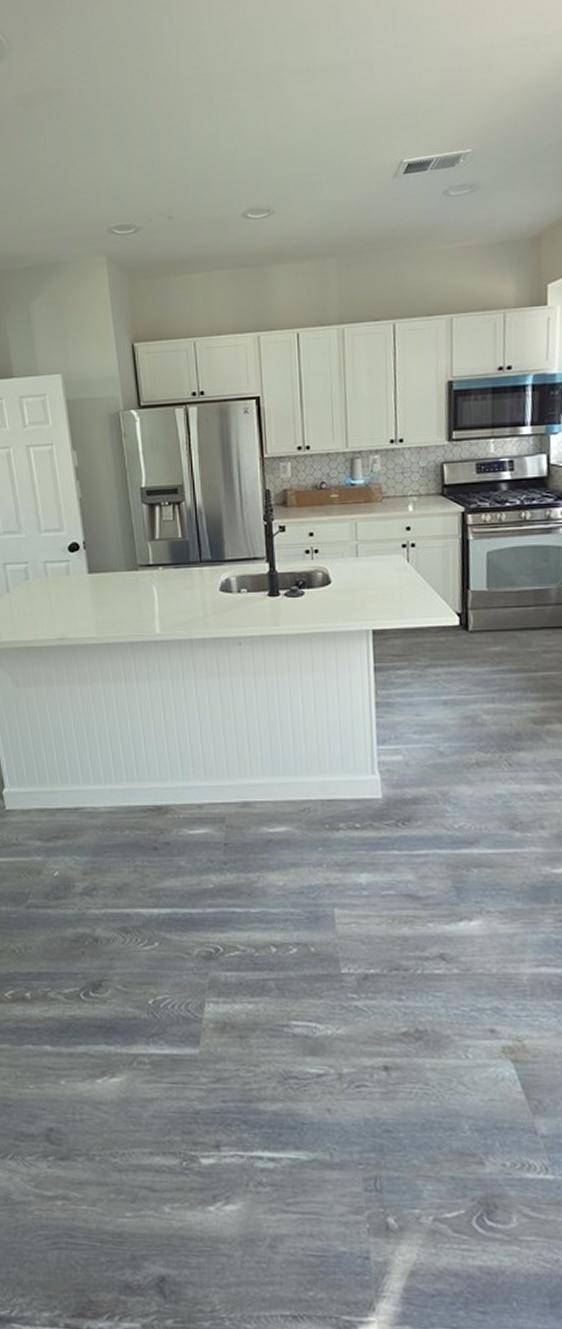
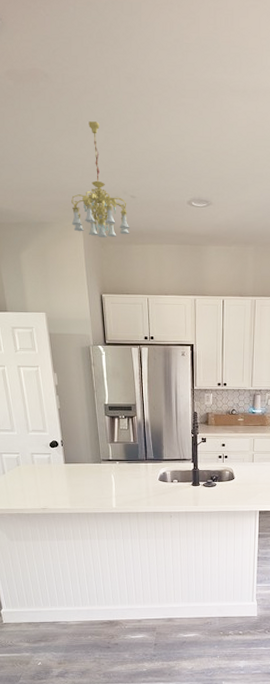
chandelier: none [92,136,168,273] -> present [71,121,130,239]

